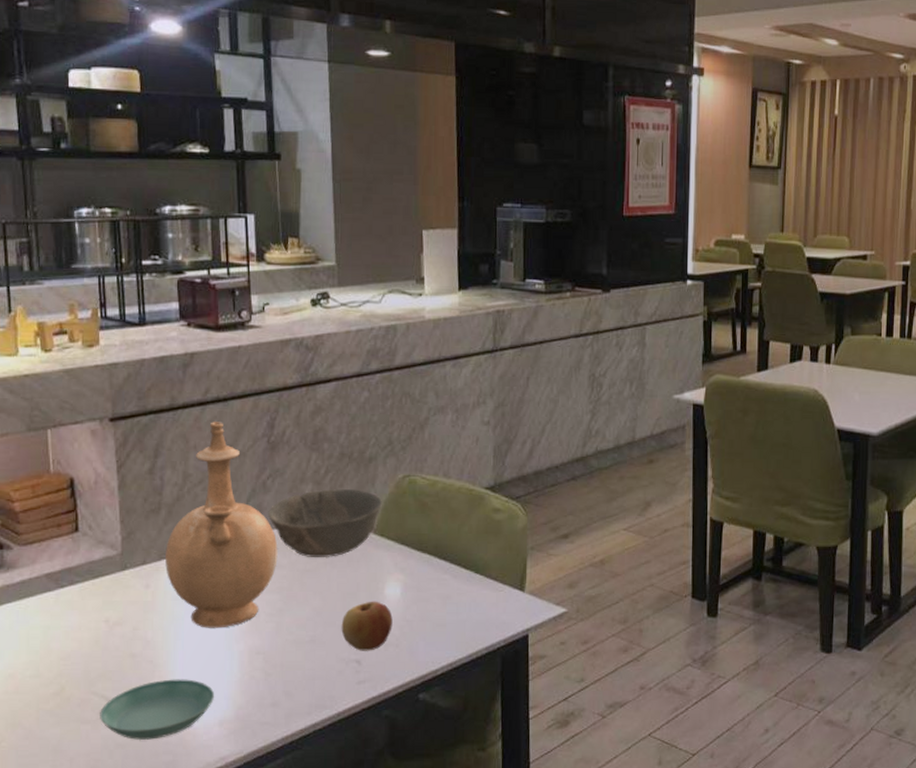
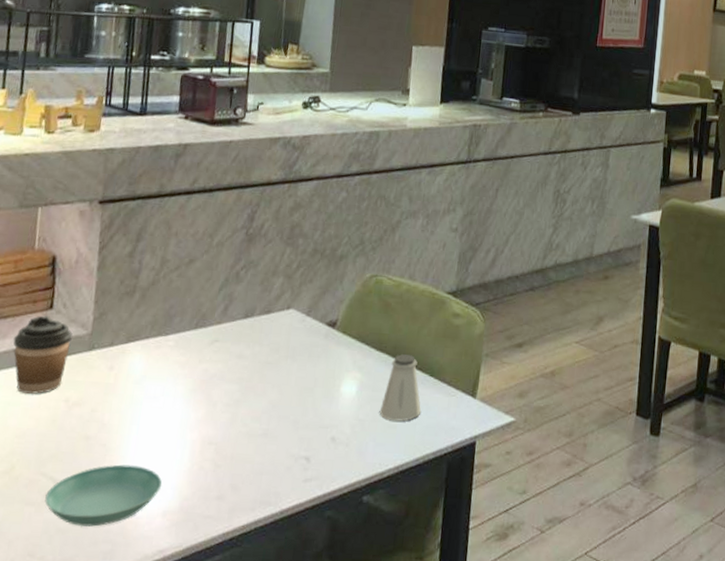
coffee cup: none [43,539,102,617] -> present [13,315,73,394]
vase: present [165,422,278,628] -> none [131,211,243,416]
bowl: present [268,489,382,558] -> none [237,284,348,352]
apple: present [341,601,393,651] -> none [294,397,346,449]
saltshaker: none [426,553,470,620] -> present [379,354,422,422]

